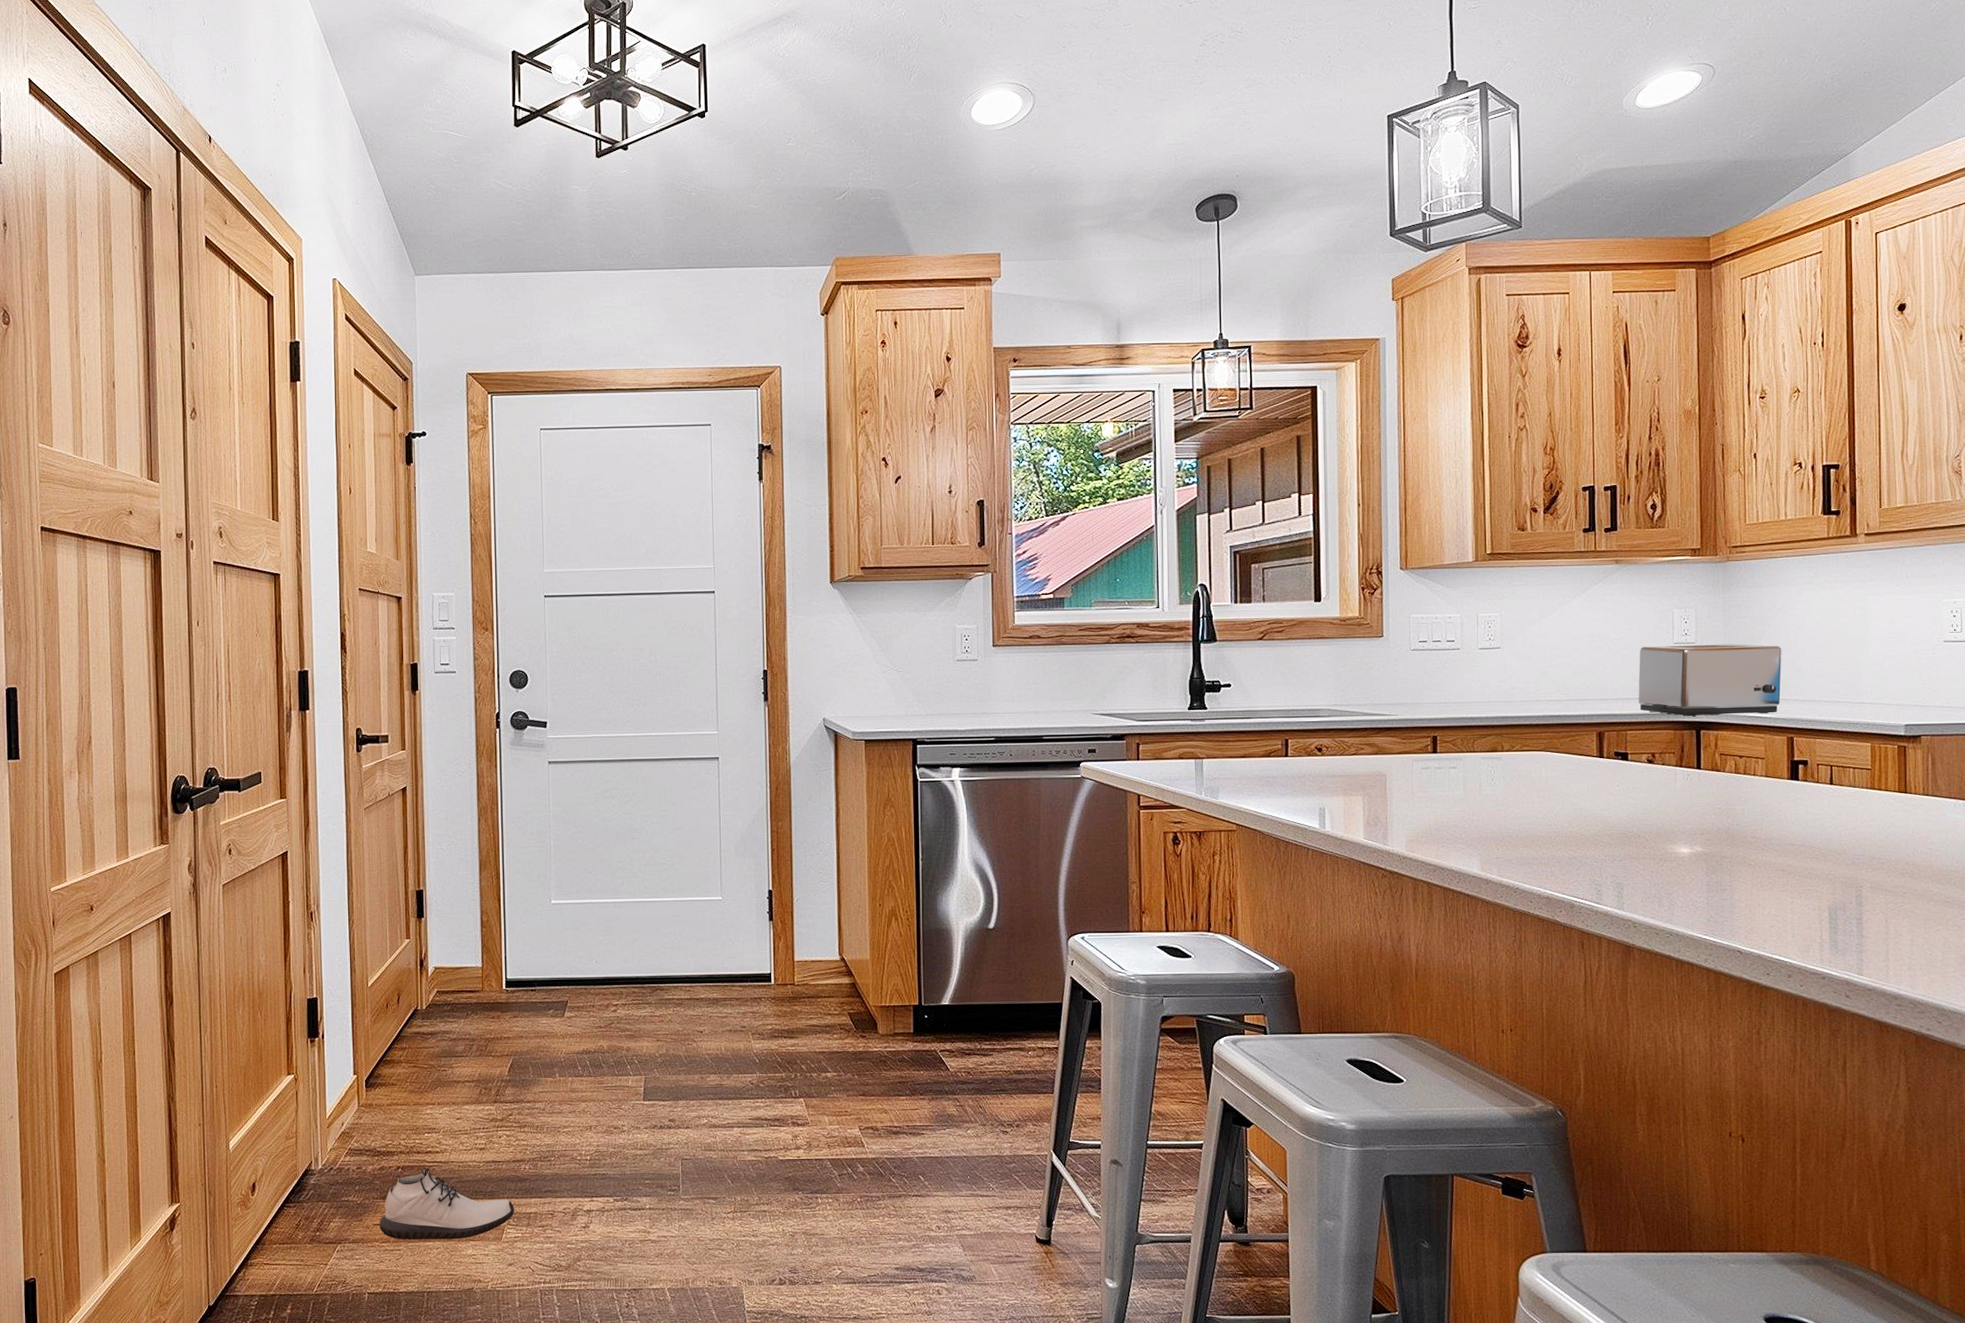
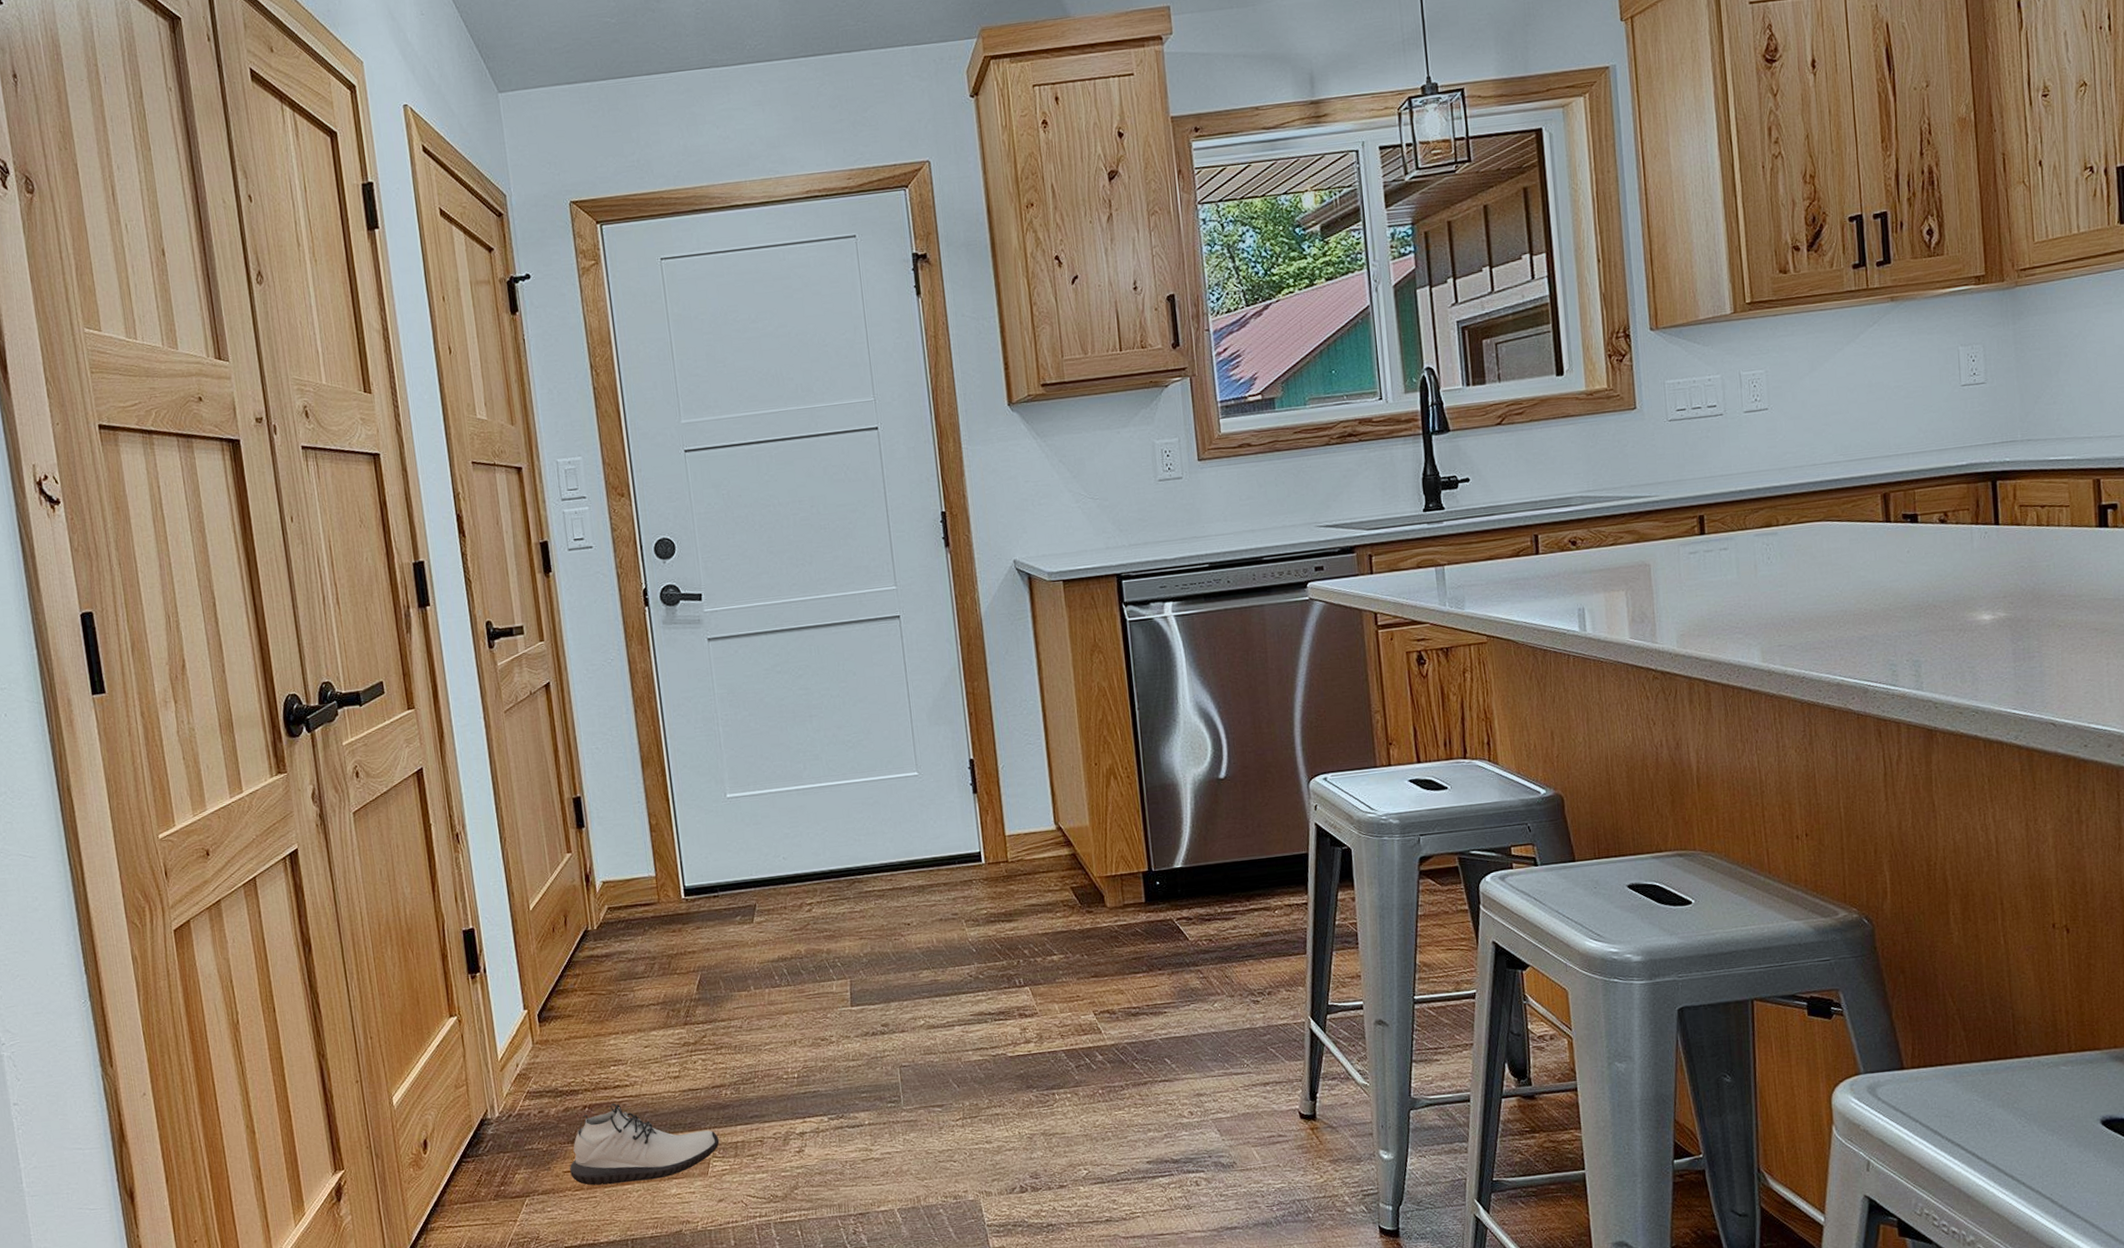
toaster: present [1638,644,1782,716] -> none [1923,377,2084,466]

